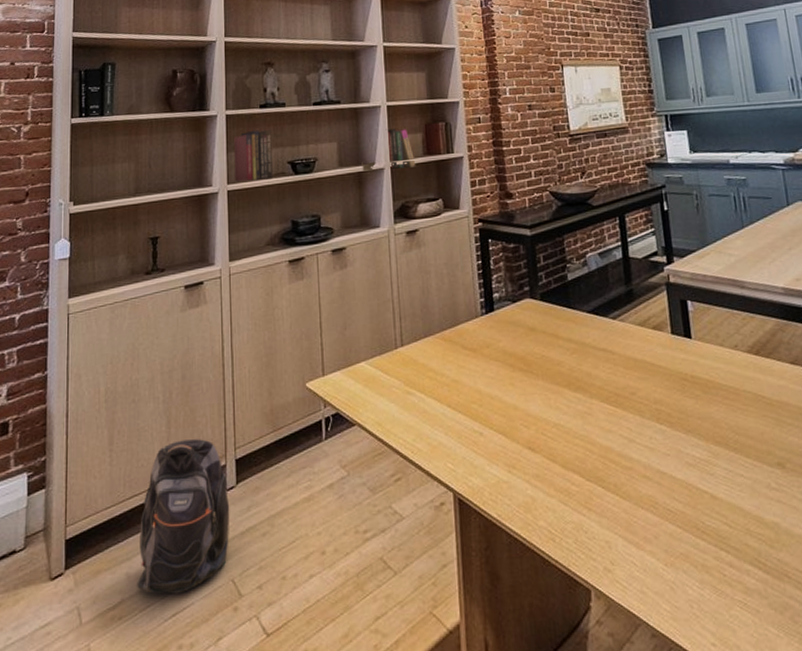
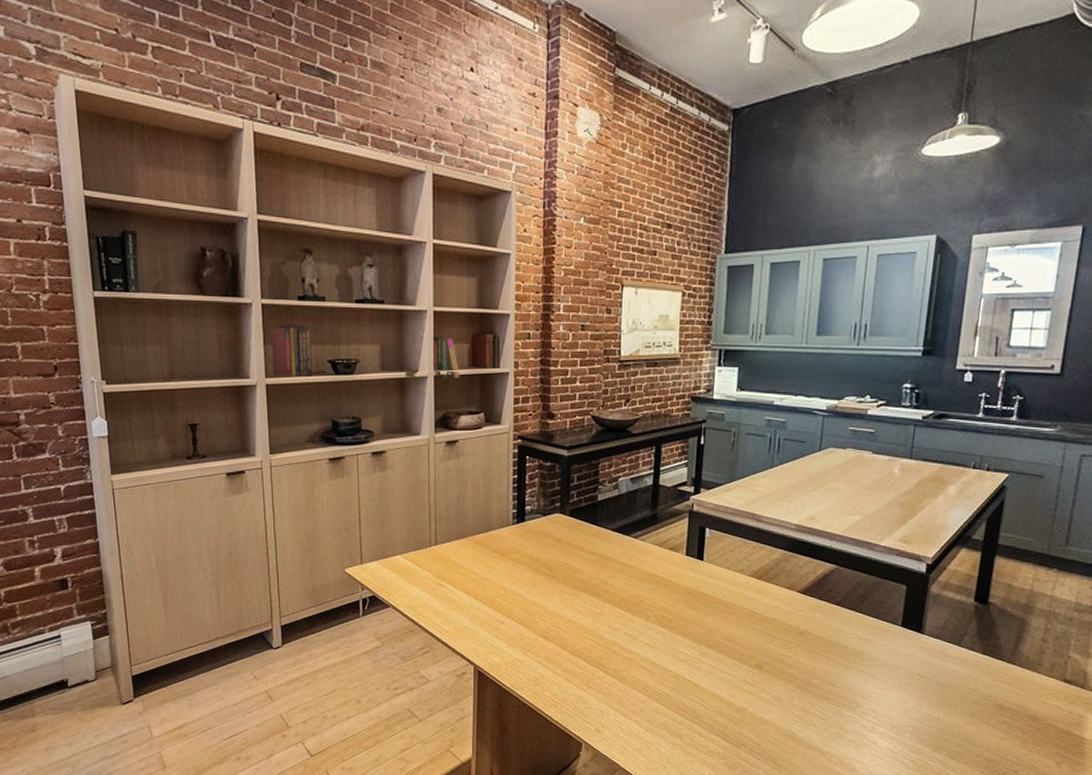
backpack: present [137,439,230,594] -> none [197,606,277,722]

